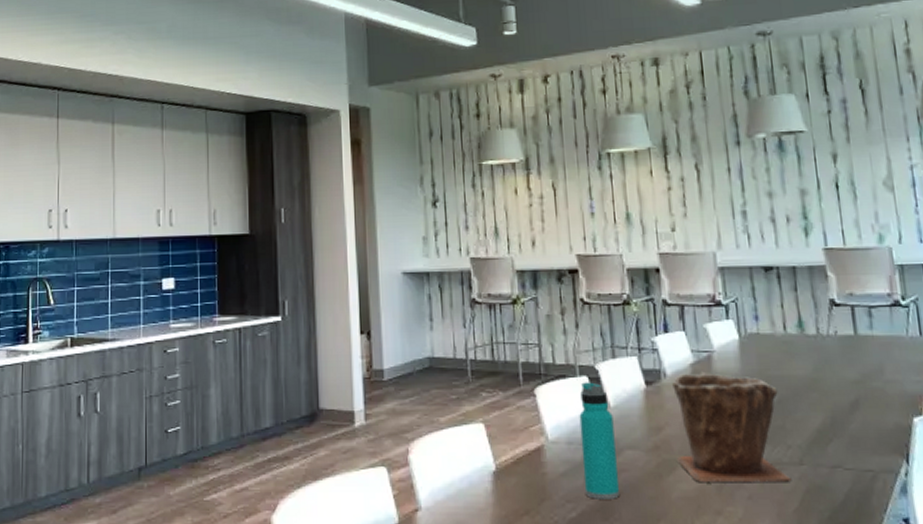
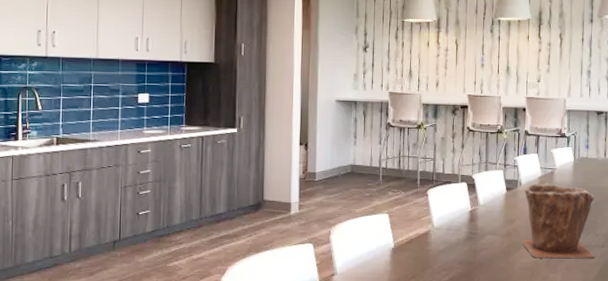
water bottle: present [579,382,621,499] -> none [456,187,481,269]

